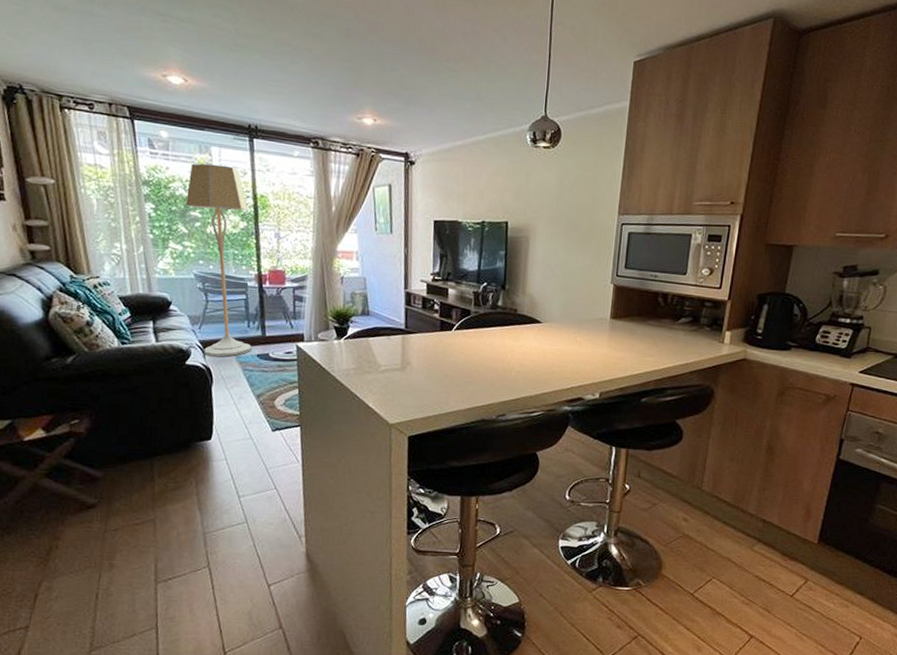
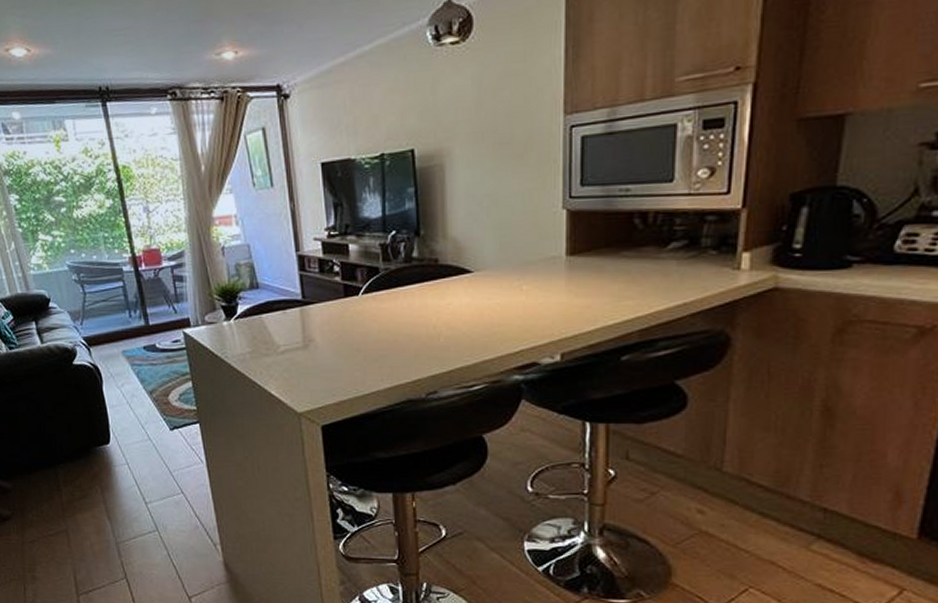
floor lamp: present [186,163,252,358] -> none [47,138,137,354]

